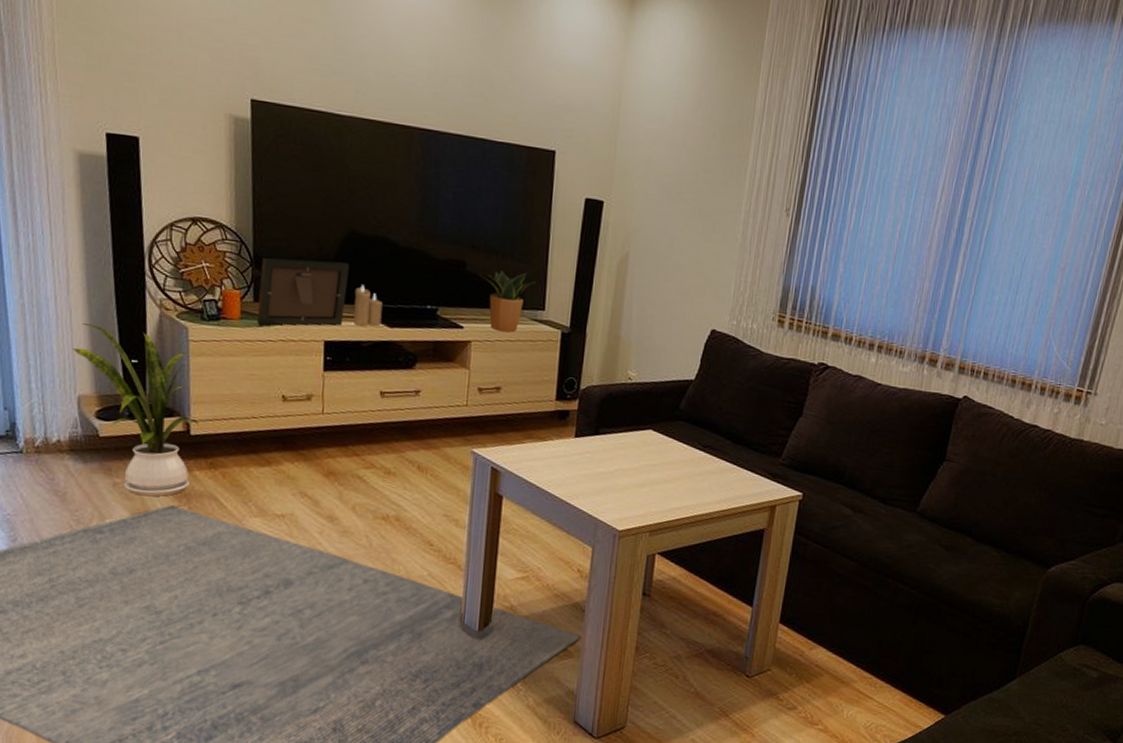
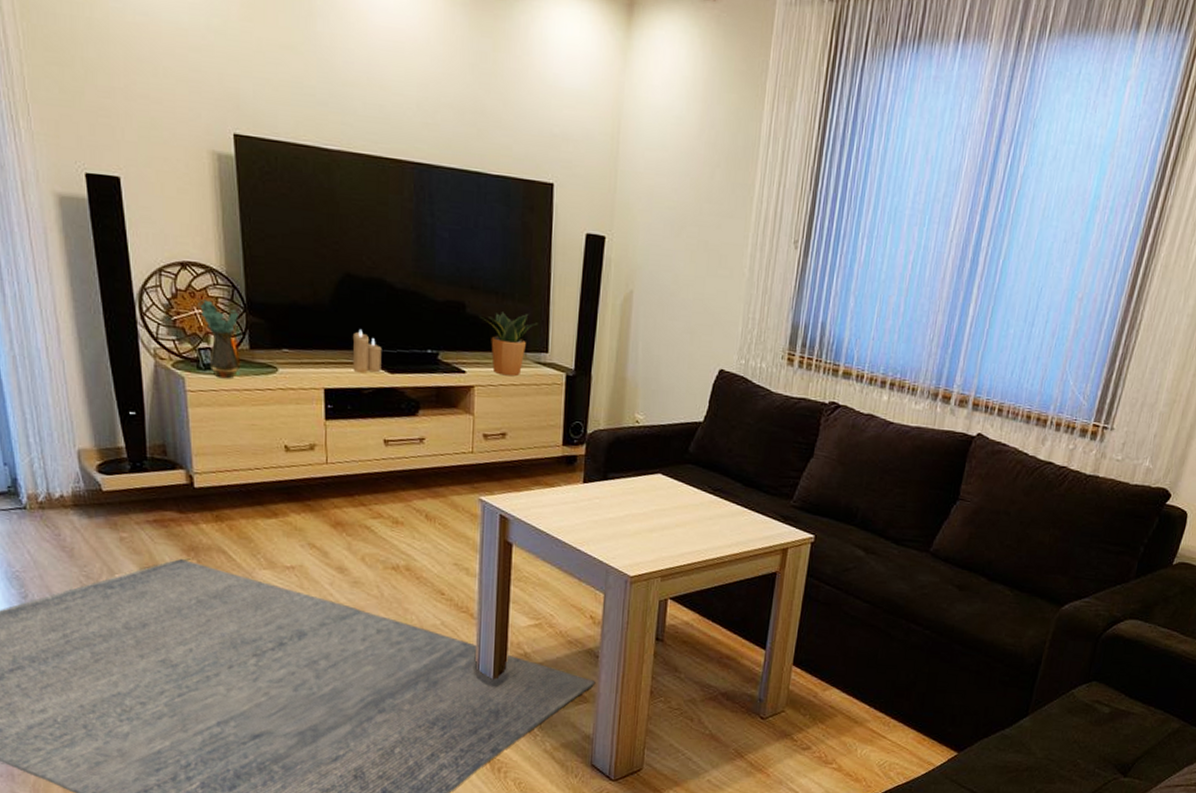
house plant: present [73,323,199,497] -> none [69,375,202,551]
vase: none [206,252,245,331] -> present [198,298,240,380]
picture frame: present [257,257,349,327] -> none [255,302,345,375]

